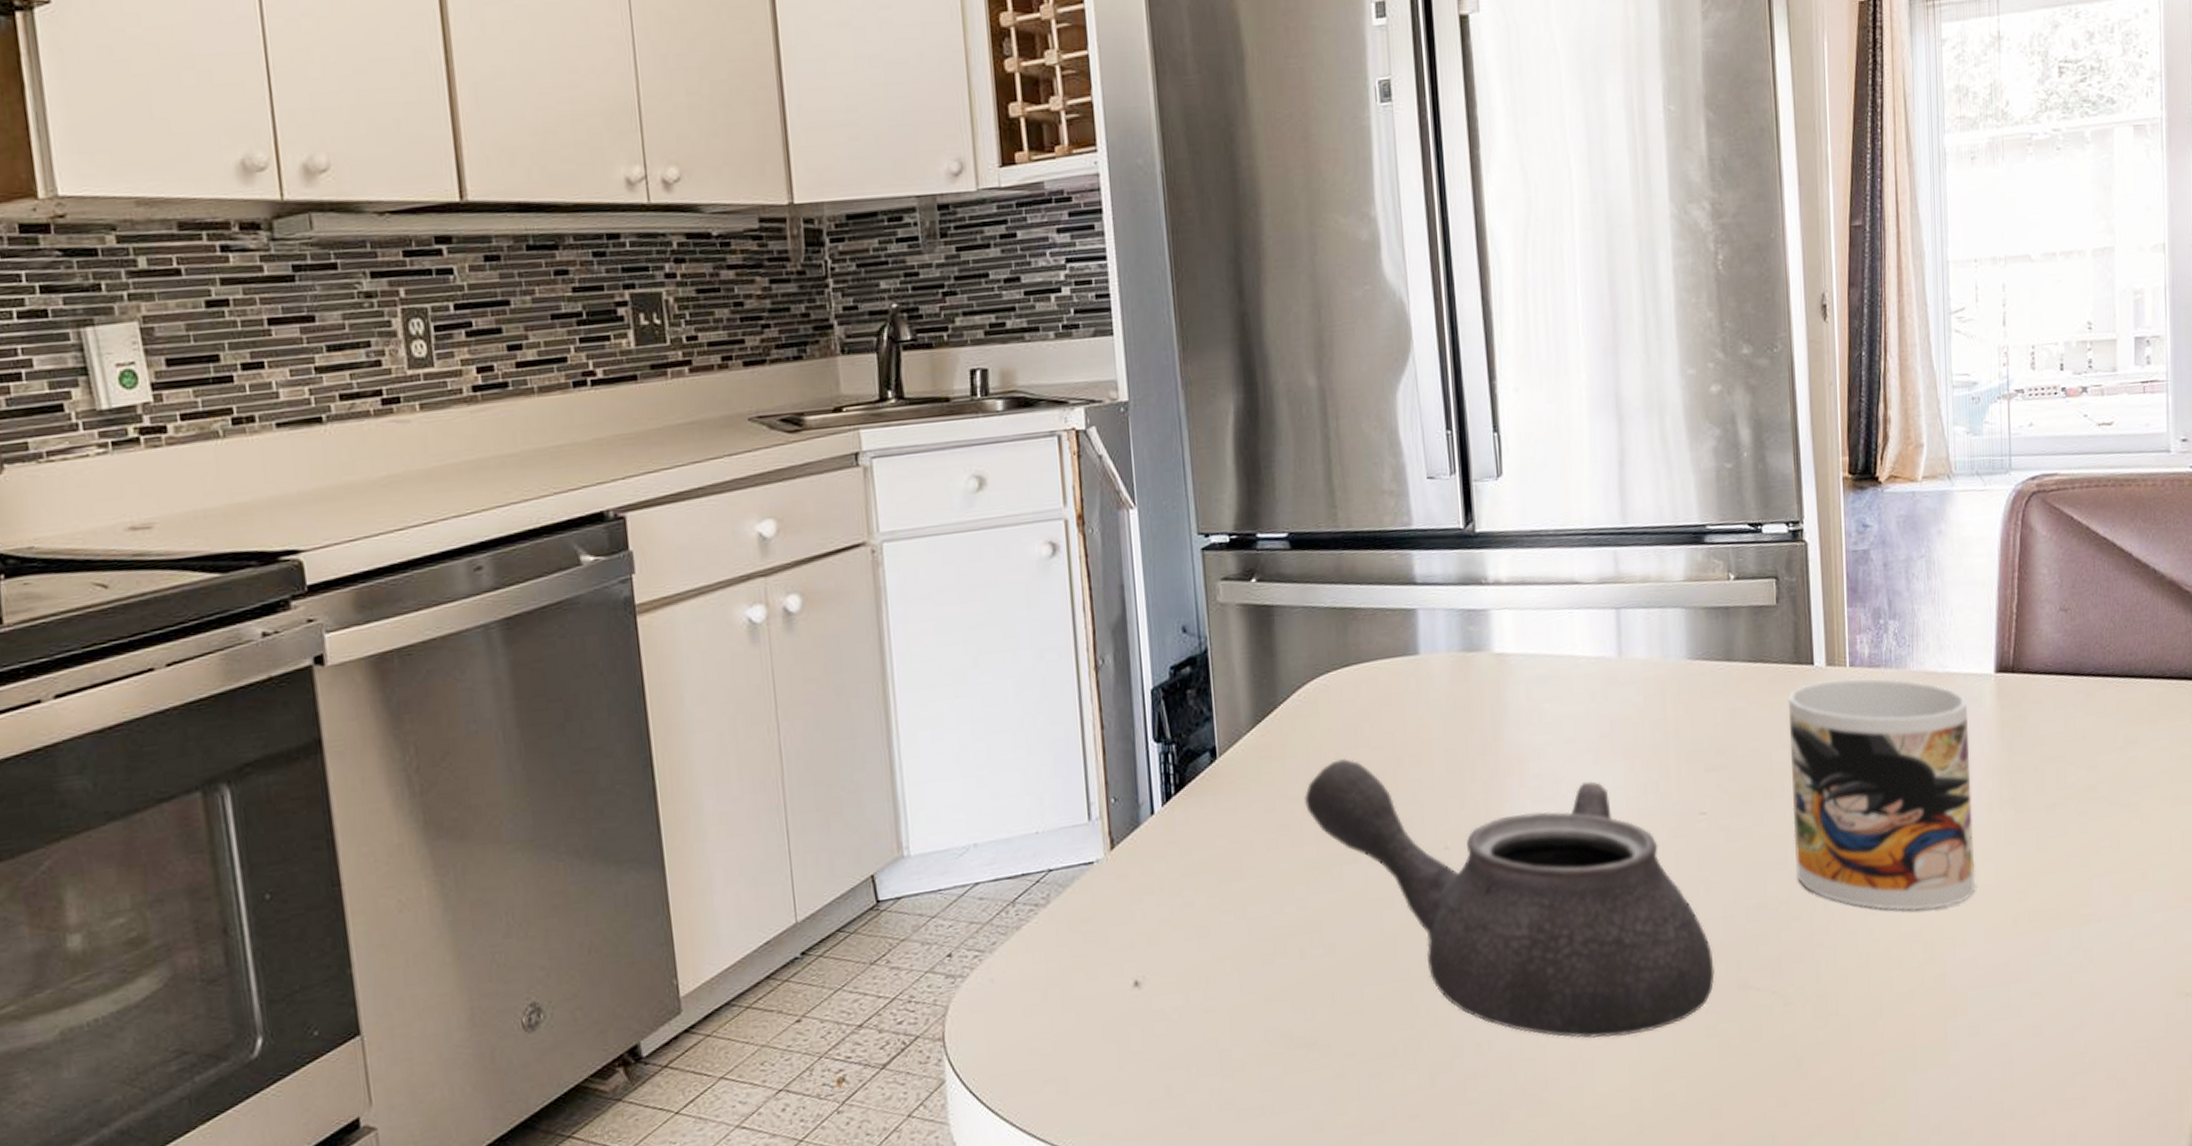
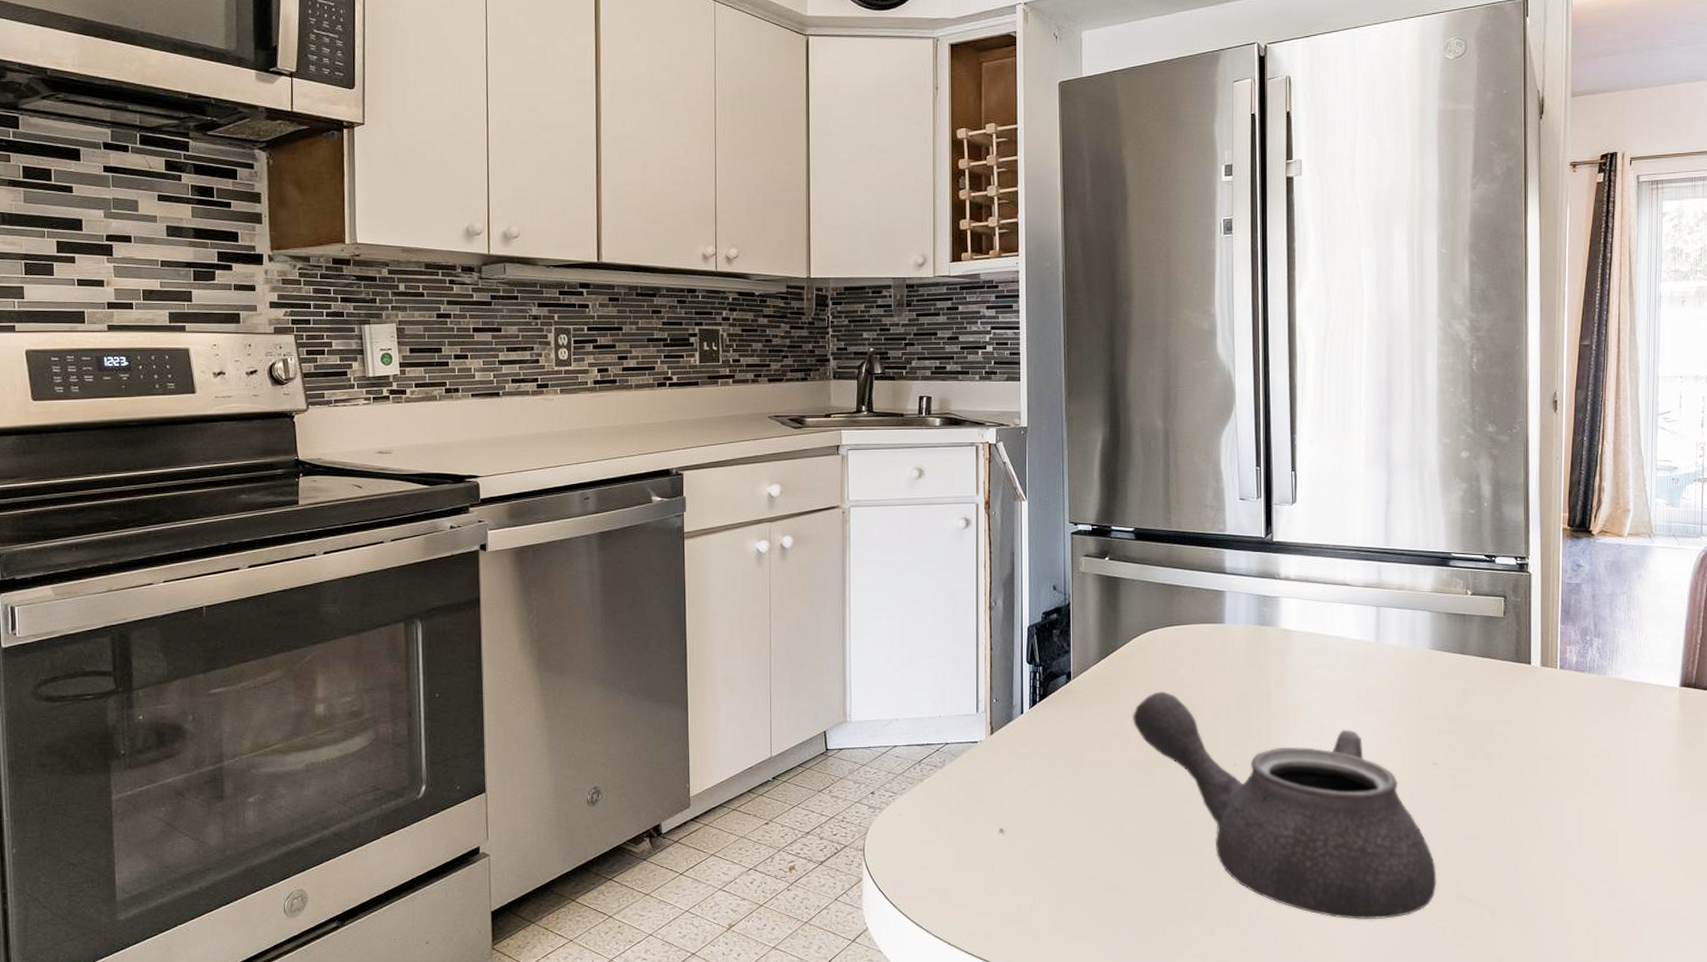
mug: present [1788,677,1976,911] -> none [1507,677,1656,860]

